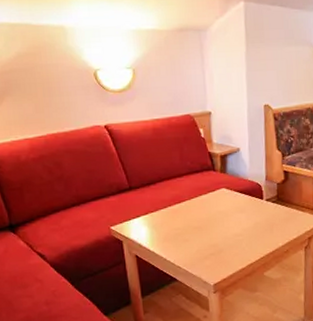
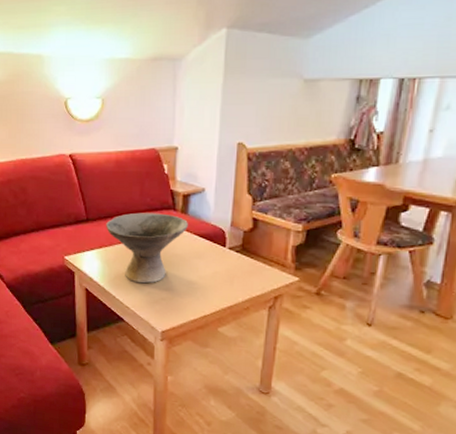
bowl: none [149,174,228,243] -> present [106,212,188,284]

